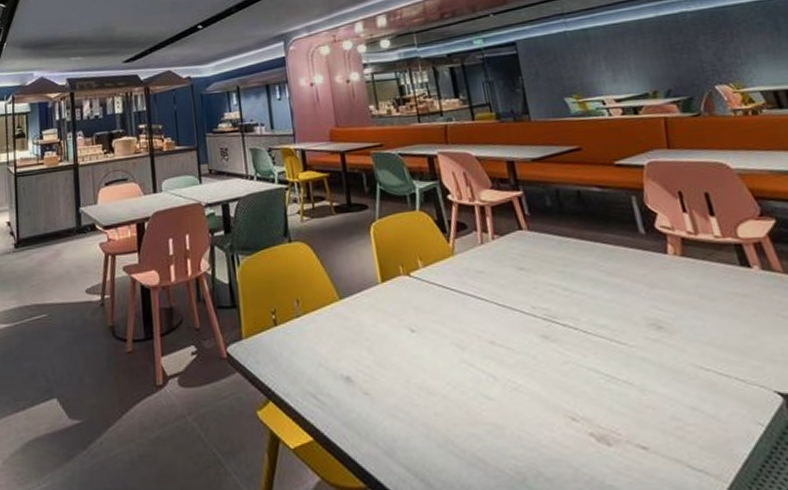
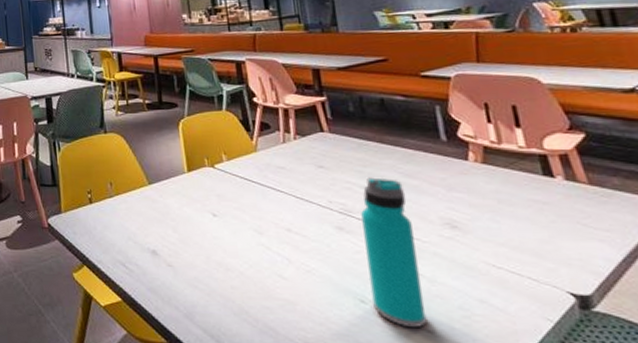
water bottle: none [565,277,641,446] -> present [361,177,427,328]

